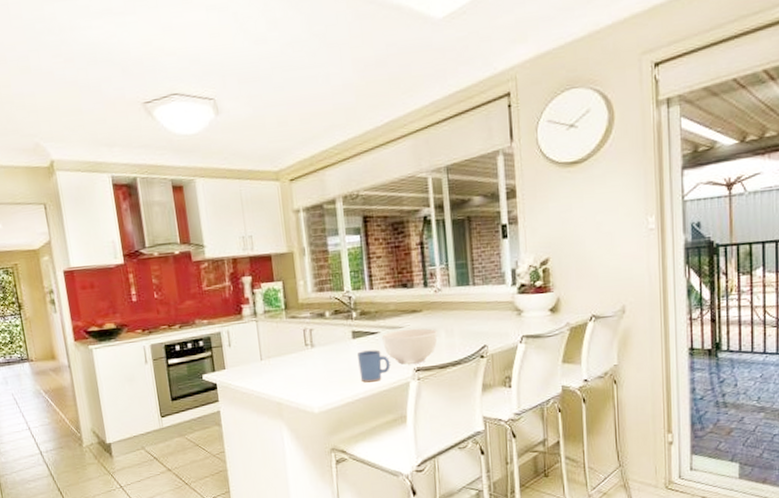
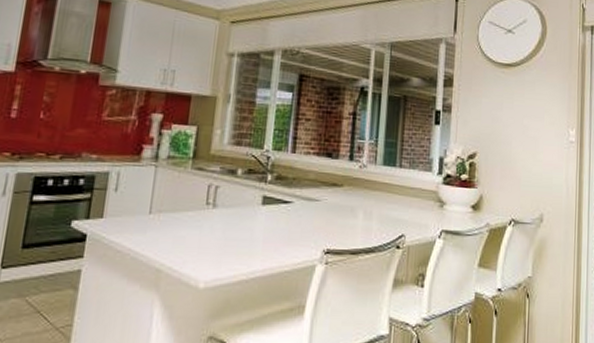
mug: present [358,349,391,383] -> none [261,220,299,260]
bowl: present [382,328,438,365] -> none [294,203,355,244]

